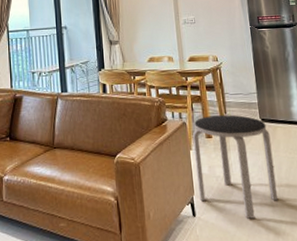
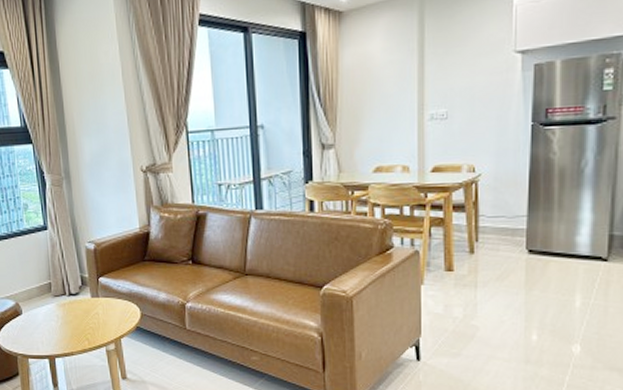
side table: present [192,114,279,219] -> none [426,243,538,368]

